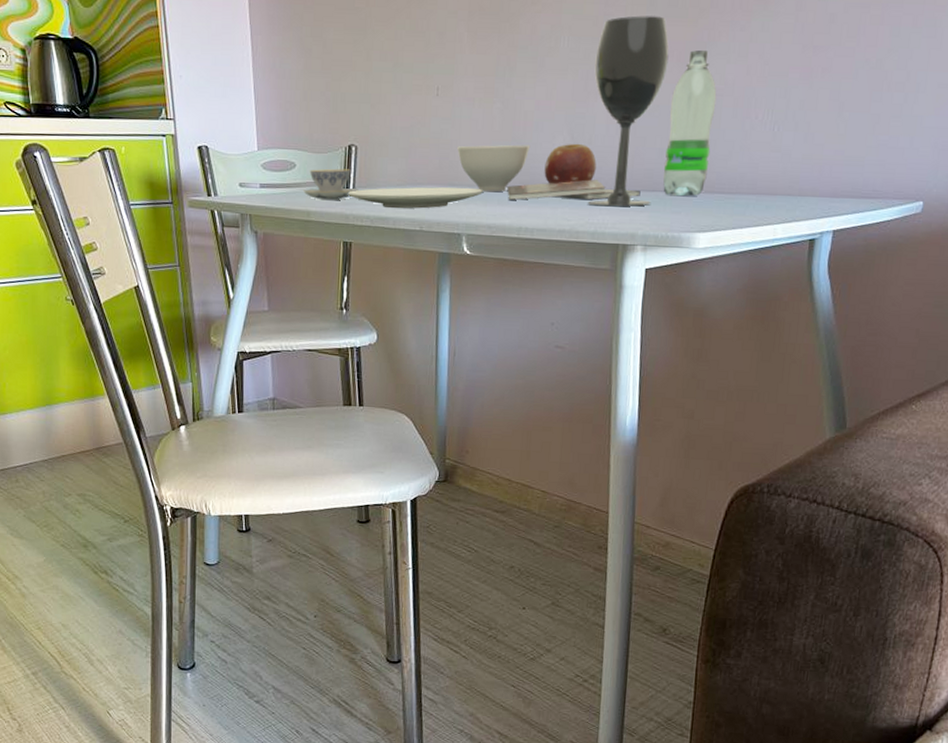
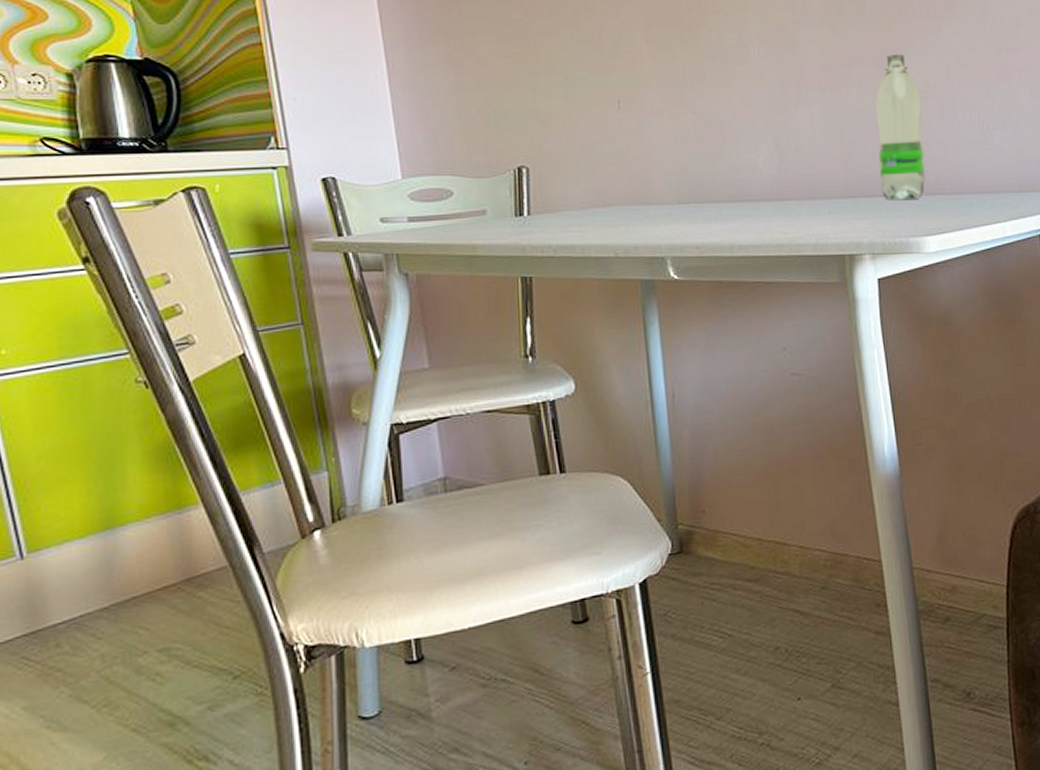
teacup: present [303,168,359,201] -> none [465,194,535,231]
plate: present [347,187,483,209] -> none [521,205,684,235]
bowl: present [457,144,531,192] -> none [649,156,733,209]
booklet: present [507,179,641,200] -> none [712,188,860,216]
fruit: present [544,143,596,184] -> none [751,152,808,196]
wine glass: present [587,15,669,207] -> none [789,22,873,216]

